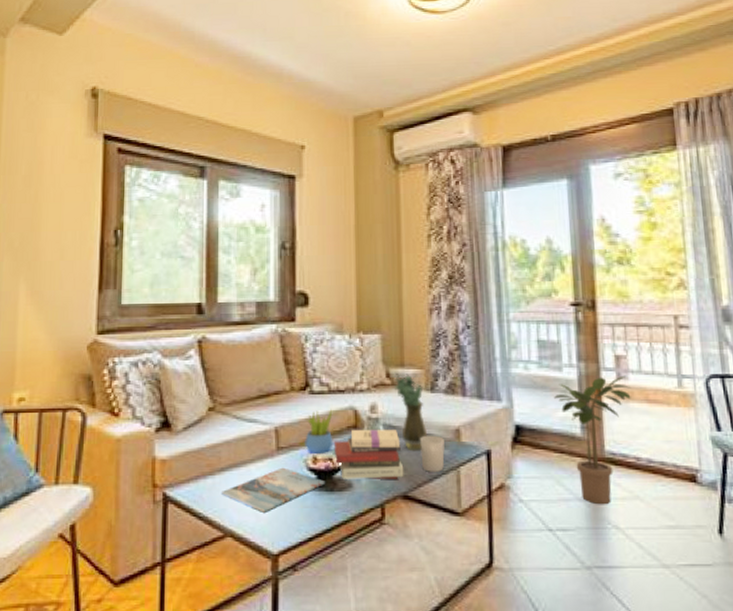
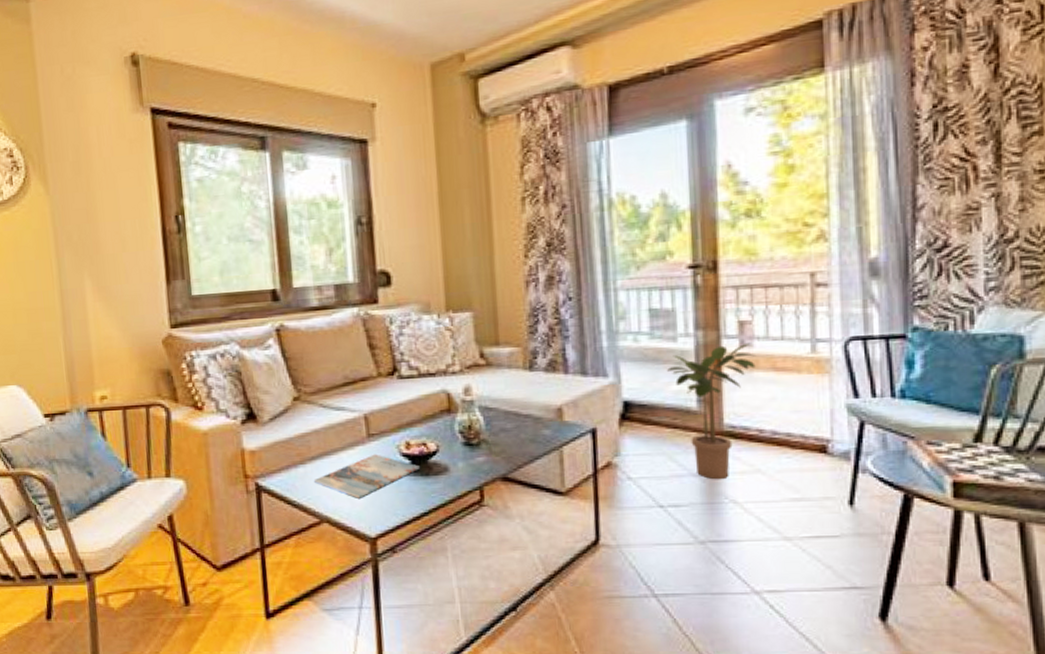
succulent plant: present [305,409,333,455] -> none [396,393,427,440]
books: present [333,429,404,479] -> none [426,412,503,463]
vase: present [395,374,428,452] -> none [489,352,527,433]
candle holder: present [420,435,445,472] -> none [519,415,546,453]

